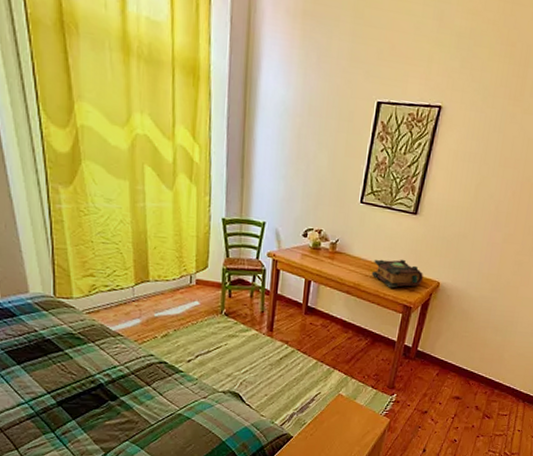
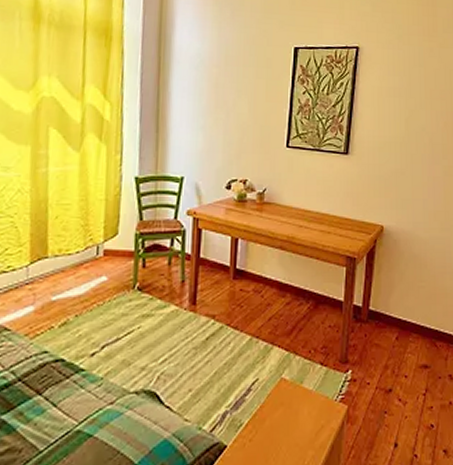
book: present [371,259,424,288] -> none [306,203,365,238]

